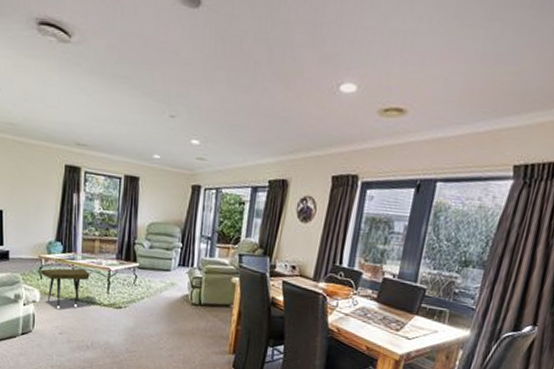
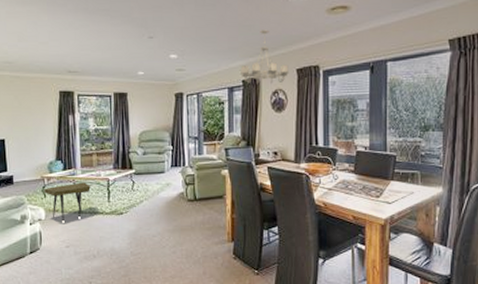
chandelier: none [268,124,324,189] -> present [240,30,289,84]

